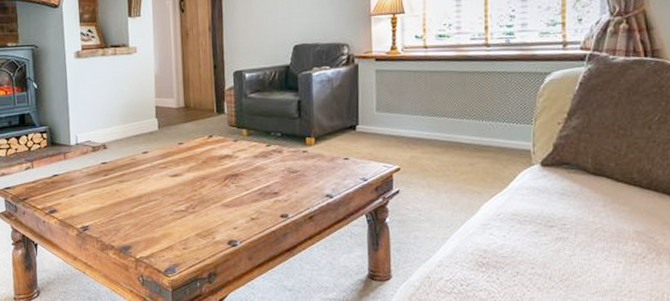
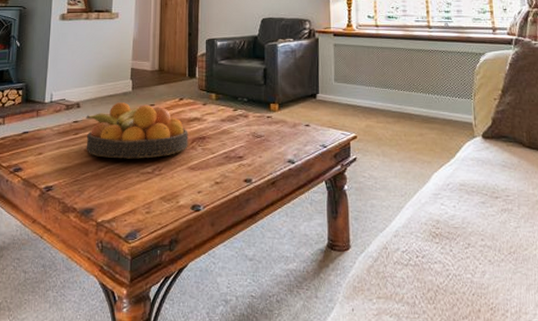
fruit bowl: none [114,142,221,198] -> present [86,102,188,159]

